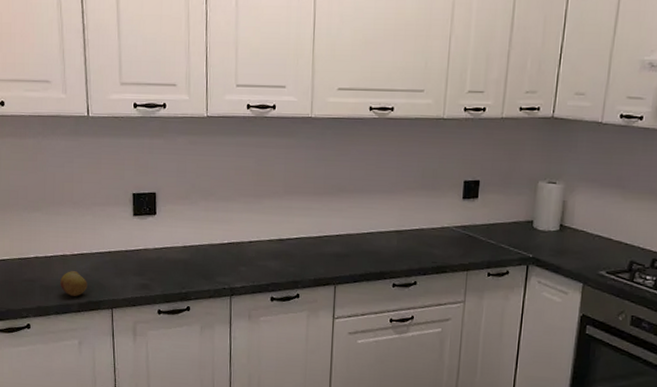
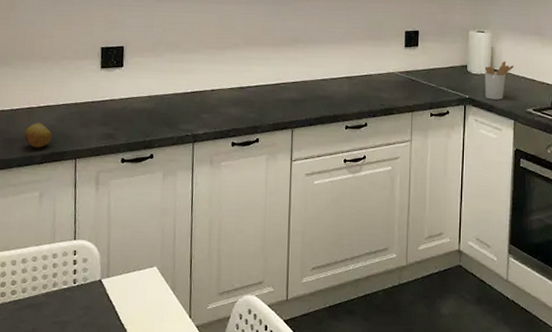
utensil holder: none [551,217,589,260] -> present [484,61,515,100]

